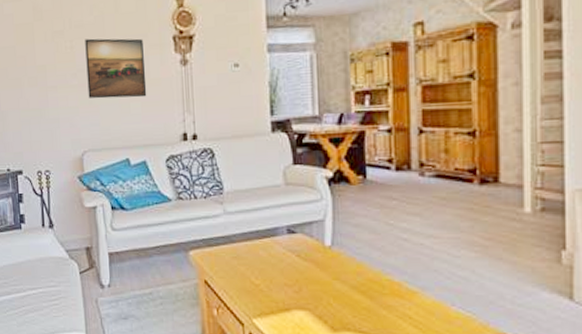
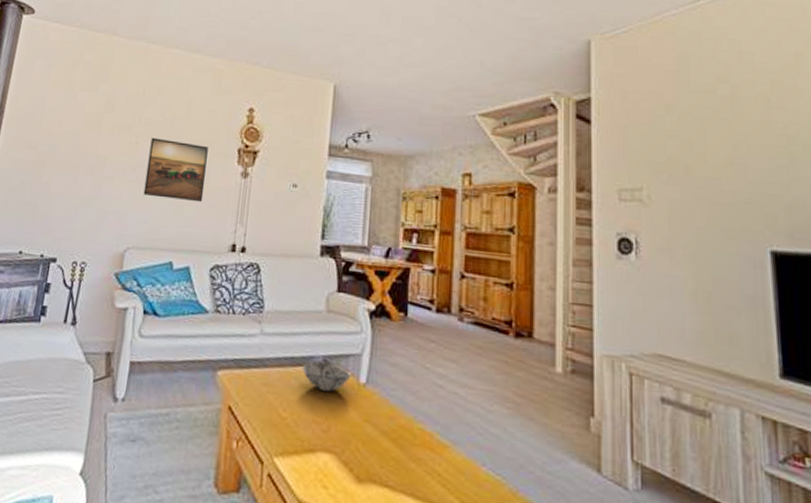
decorative bowl: none [269,231,315,257] -> present [303,360,351,392]

